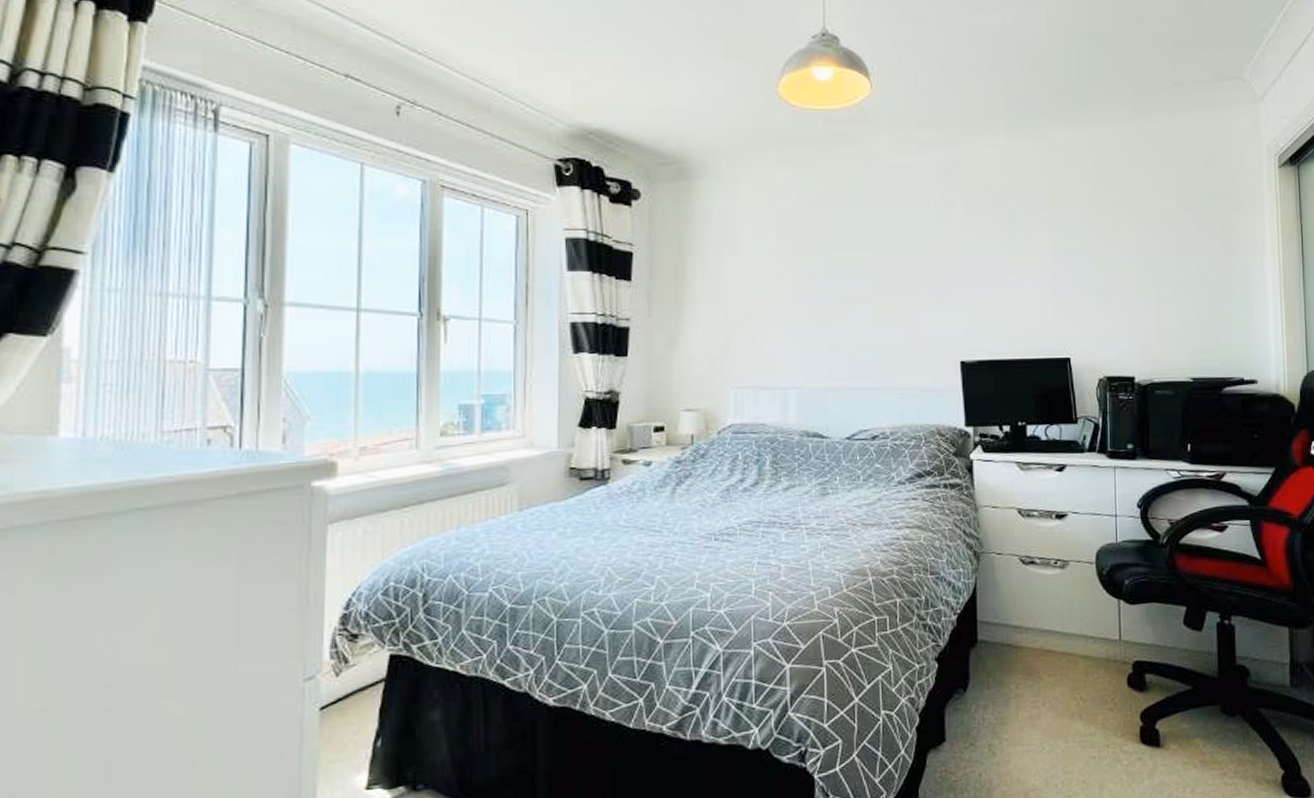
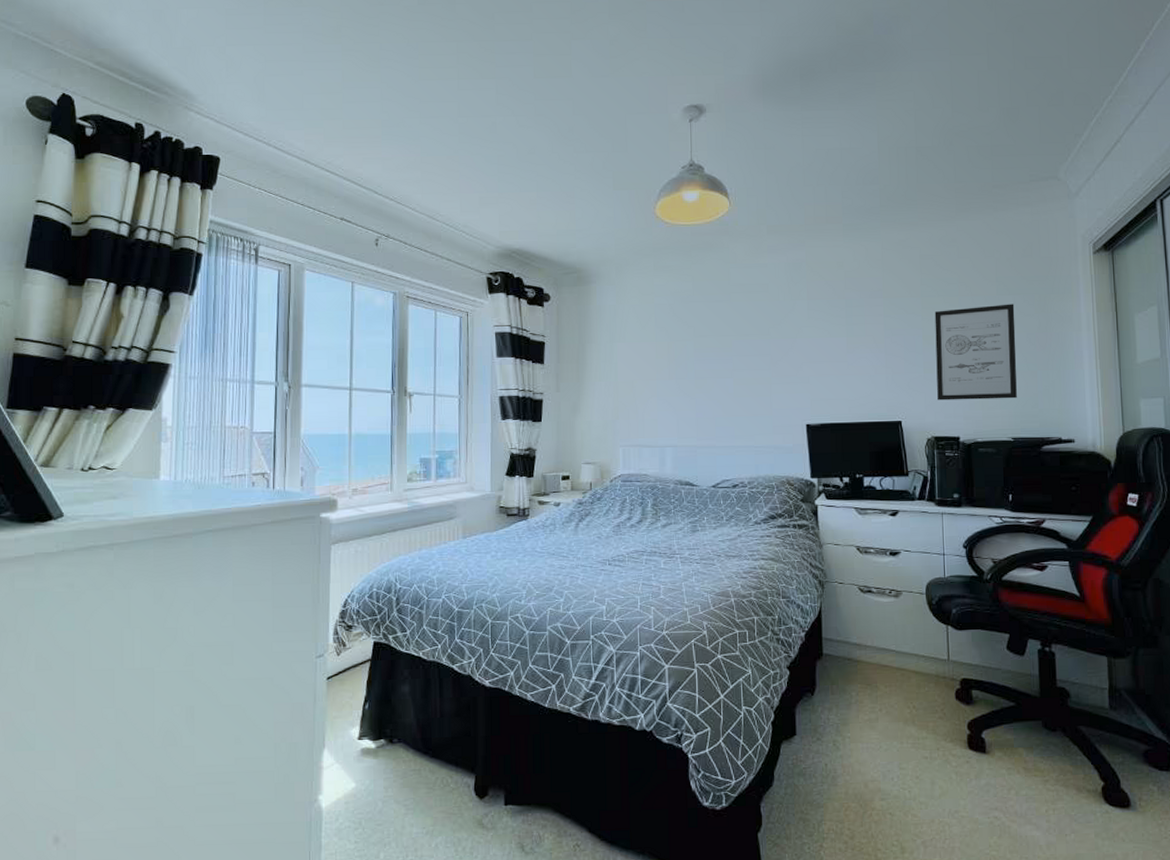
wall art: none [1108,222,1197,334] -> present [934,304,1017,401]

